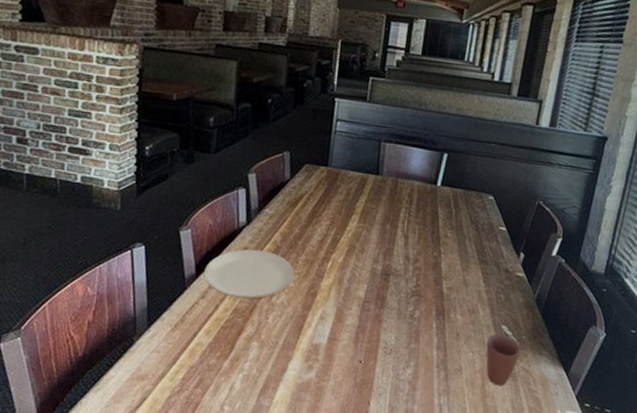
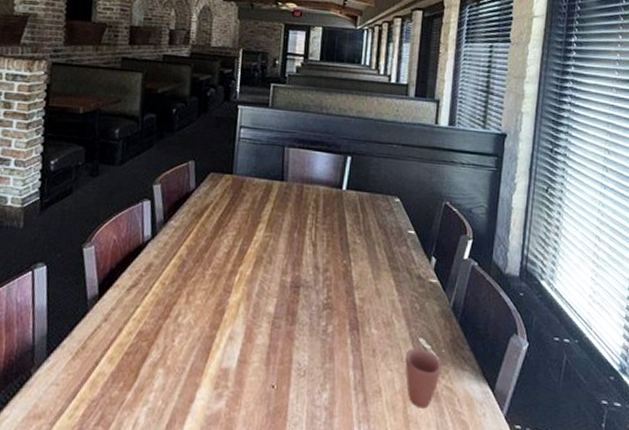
plate: present [204,249,295,299] -> none [107,264,201,320]

